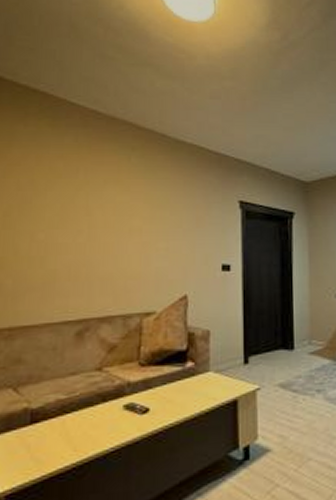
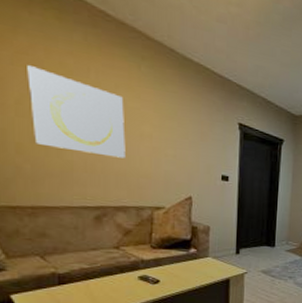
wall art: none [16,176,113,260] -> present [27,65,126,159]

